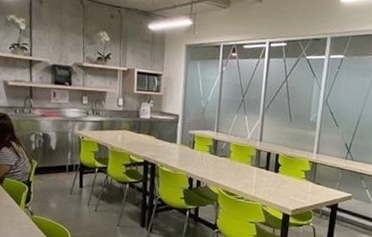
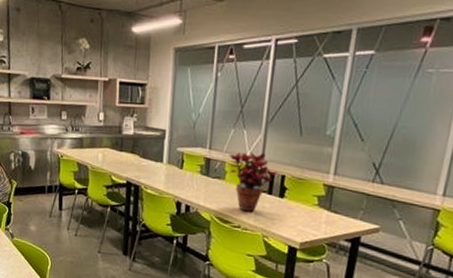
potted plant: none [233,134,273,185] -> present [229,152,278,212]

